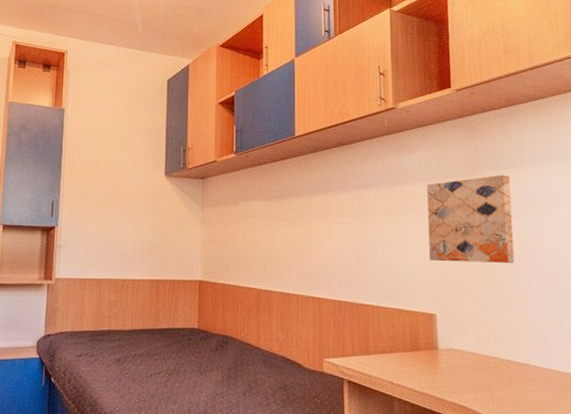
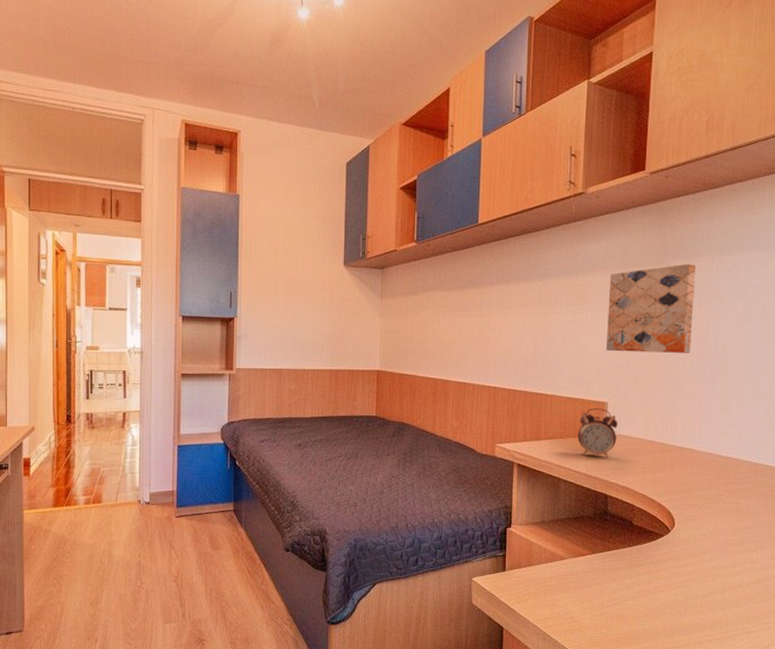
alarm clock: none [408,320,450,374] -> present [577,408,618,458]

